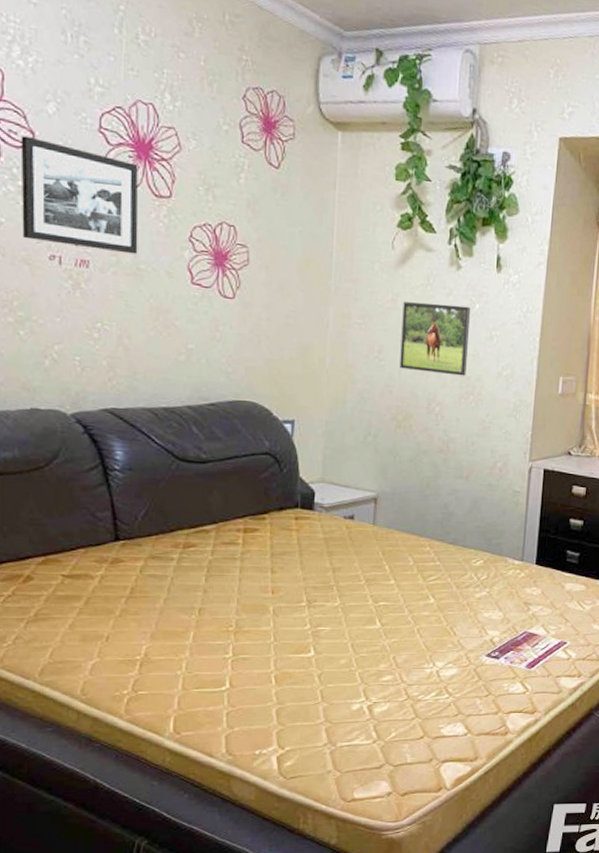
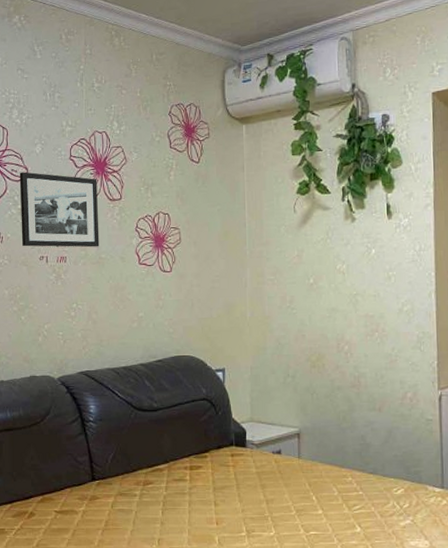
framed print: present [400,302,472,376] -> none [307,252,369,316]

